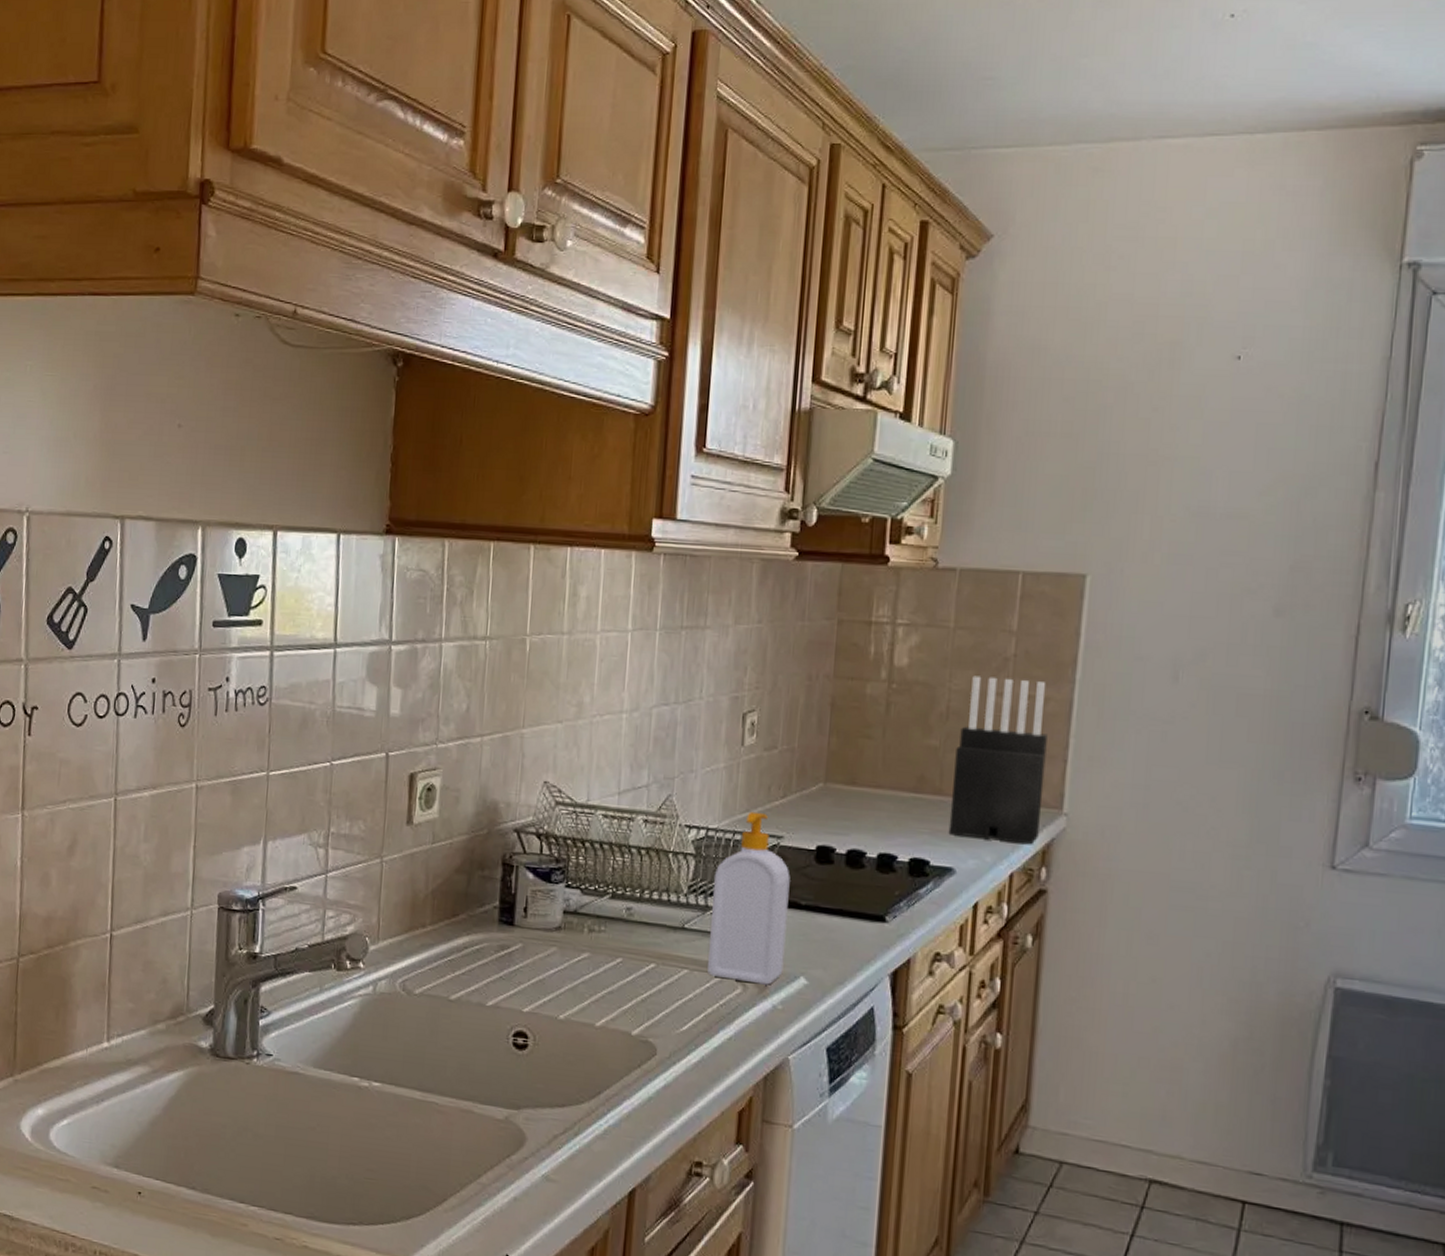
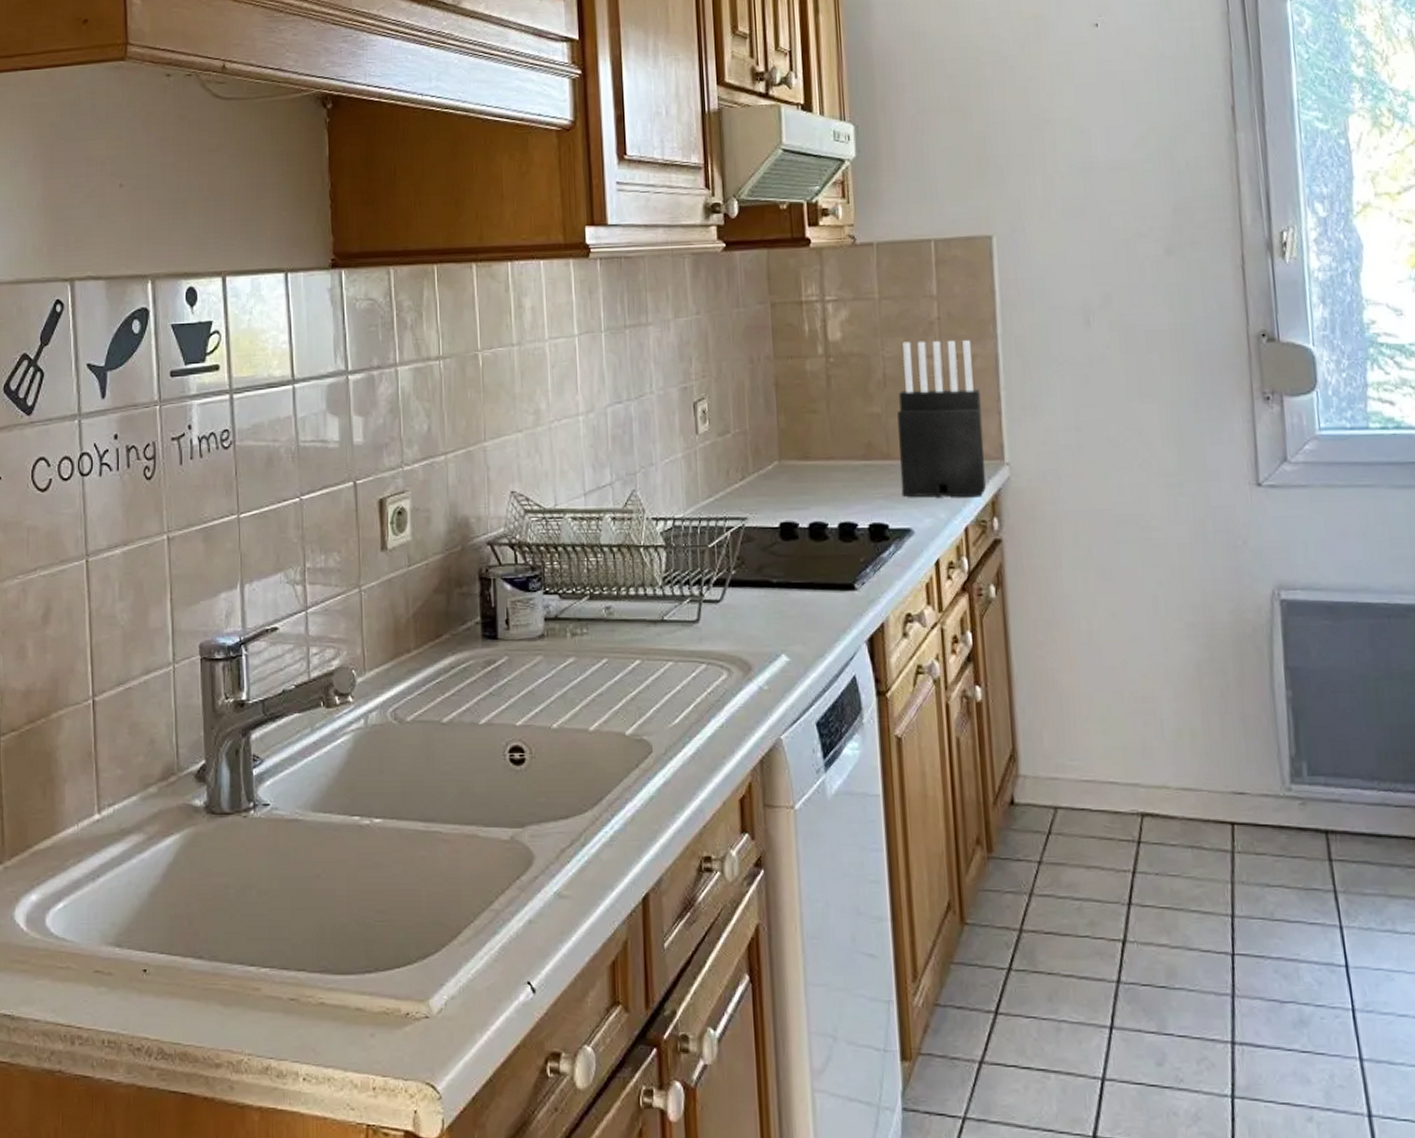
soap bottle: present [708,811,791,985] -> none [685,496,764,667]

